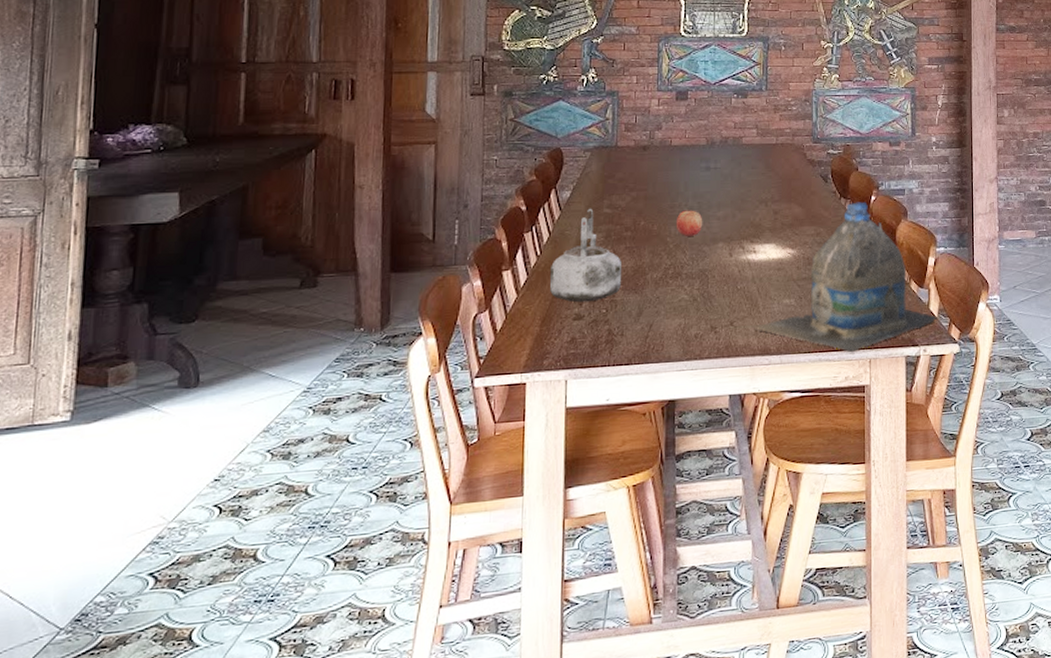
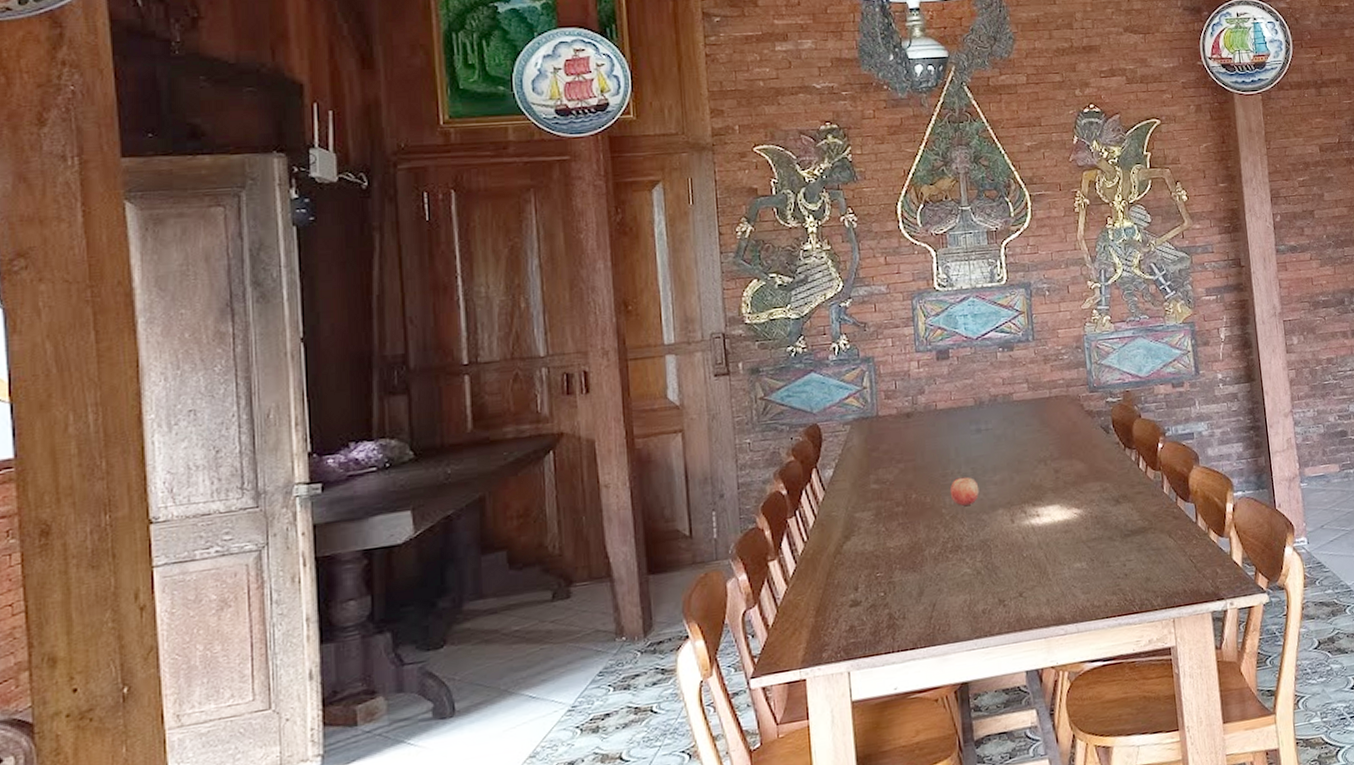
kettle: present [549,208,623,303] -> none [819,485,899,588]
water jug: present [754,202,938,352] -> none [1045,450,1243,613]

